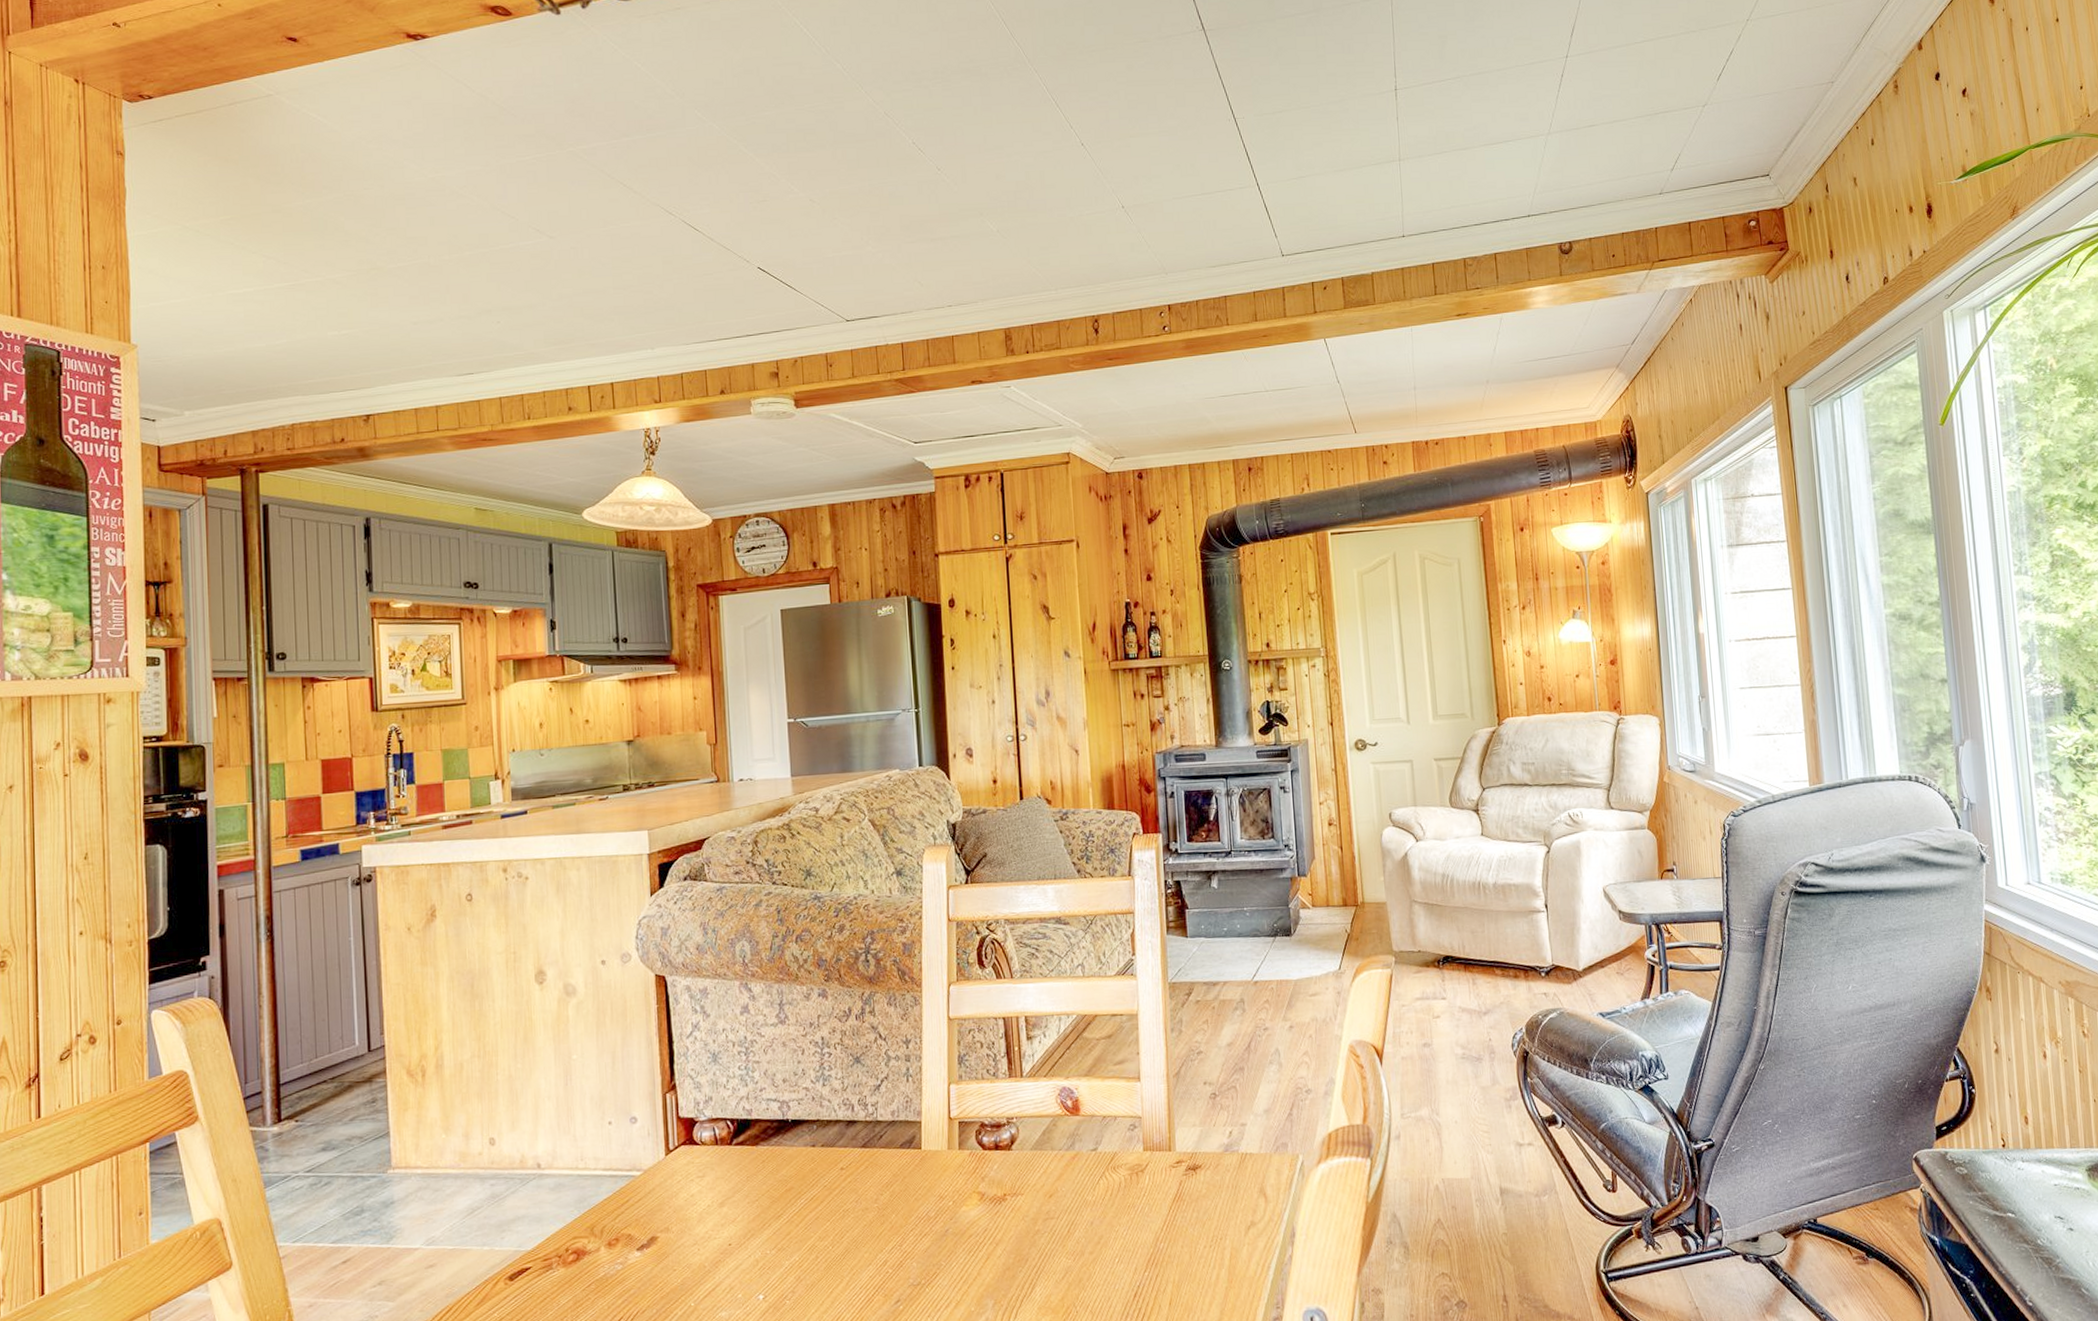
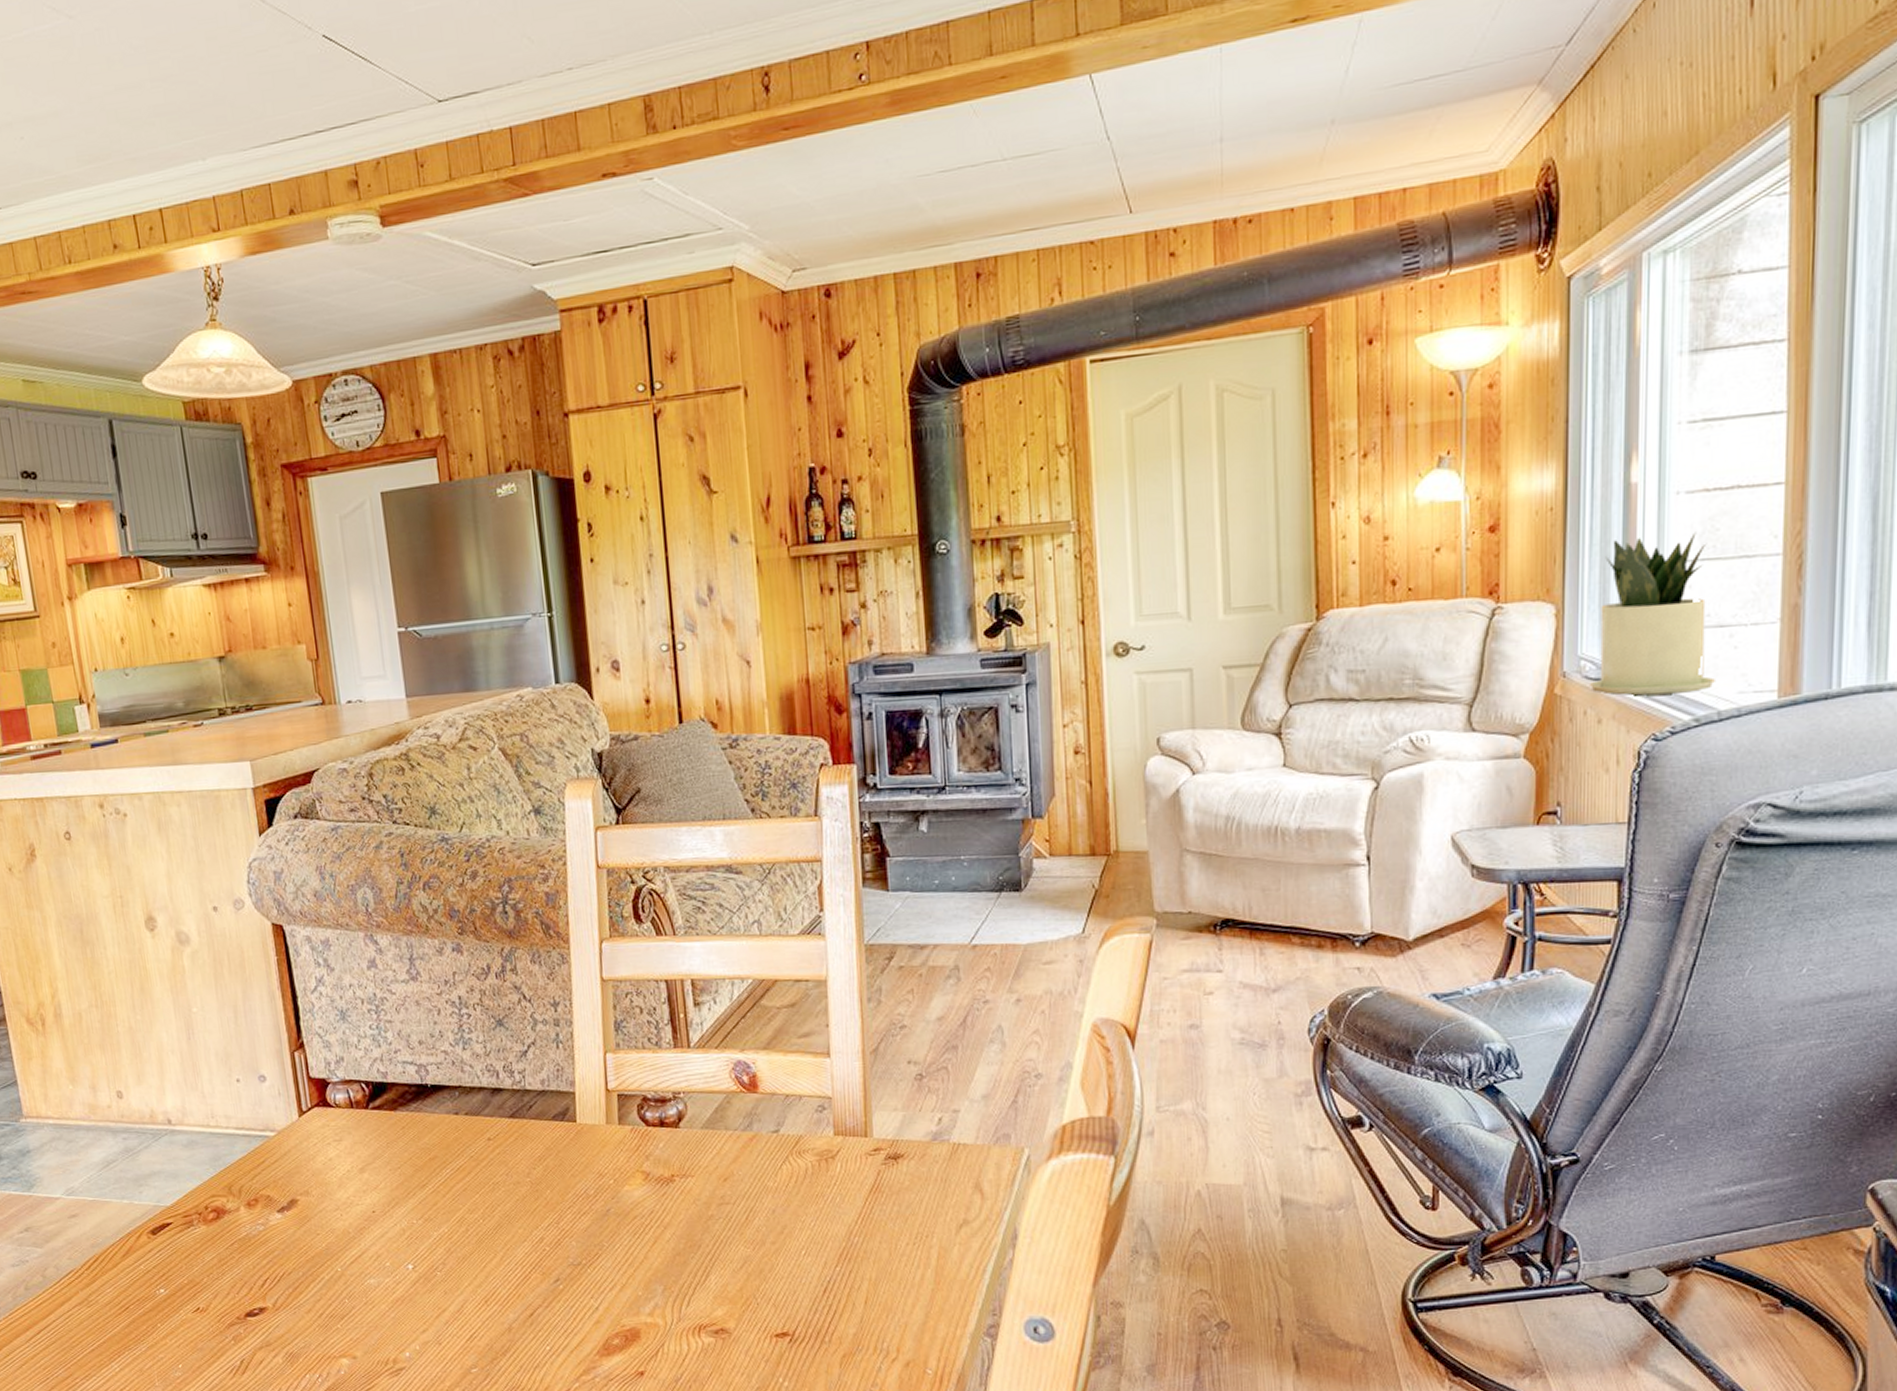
planter: none [1686,668,1769,784] -> present [1589,532,1717,696]

